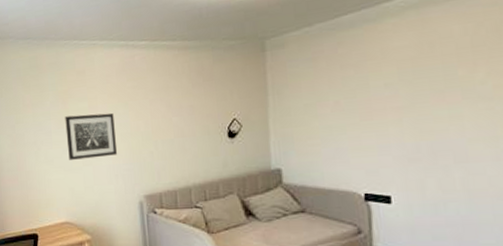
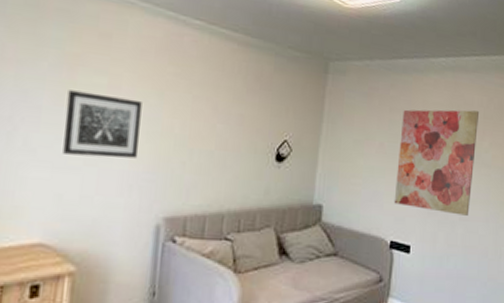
wall art: none [357,41,468,158] -> present [394,109,480,216]

